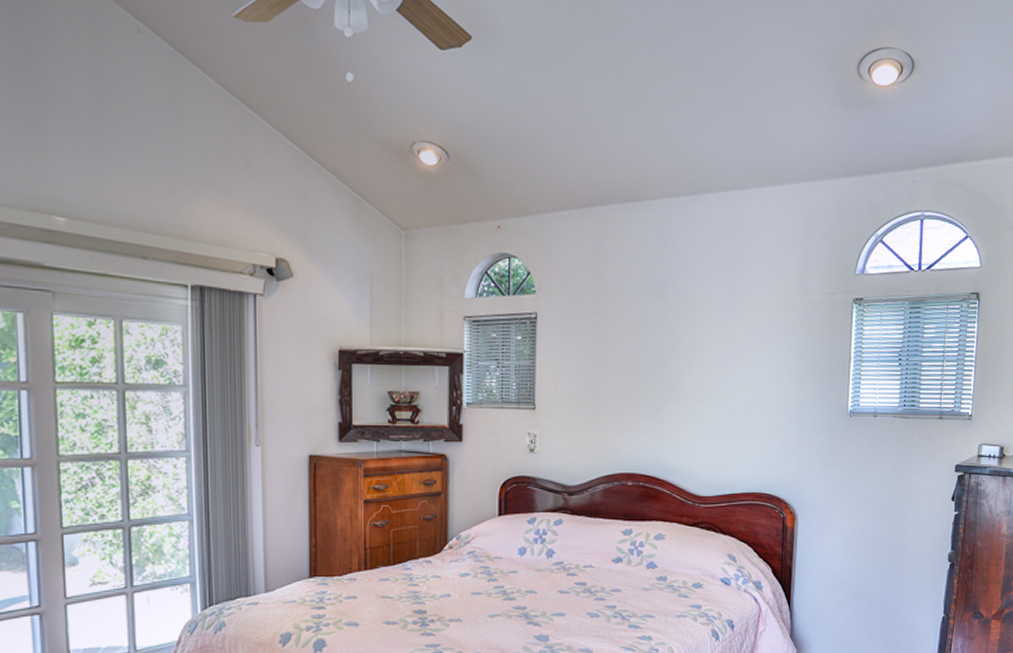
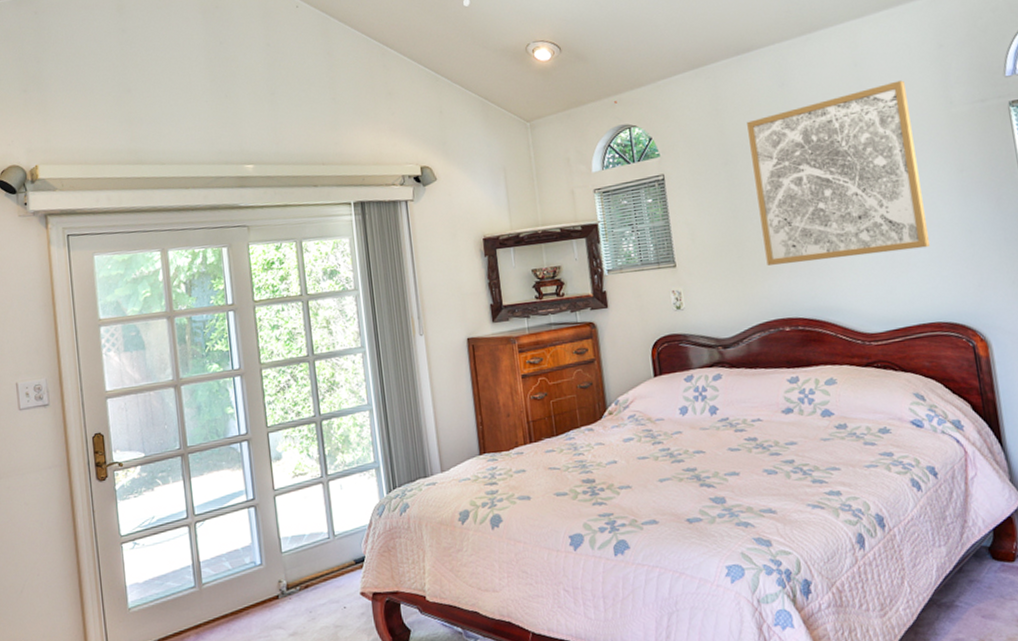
wall art: none [621,259,771,423] -> present [747,80,930,265]

